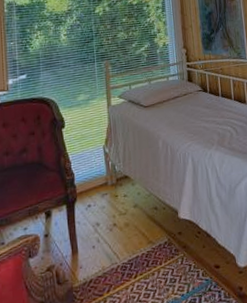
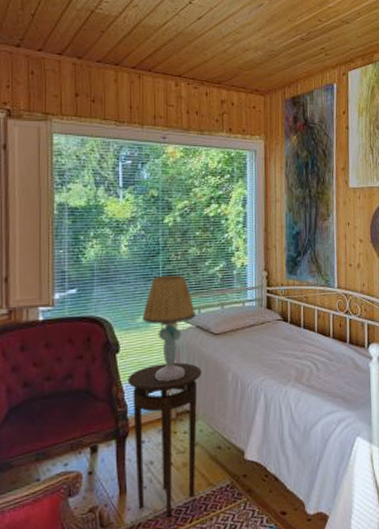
stool: none [73,133,138,274] -> present [127,362,202,517]
table lamp: none [82,57,127,151] -> present [142,275,195,381]

